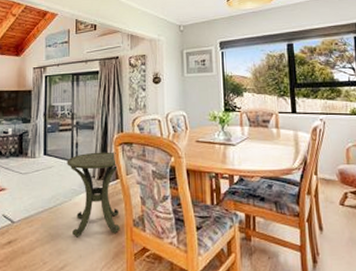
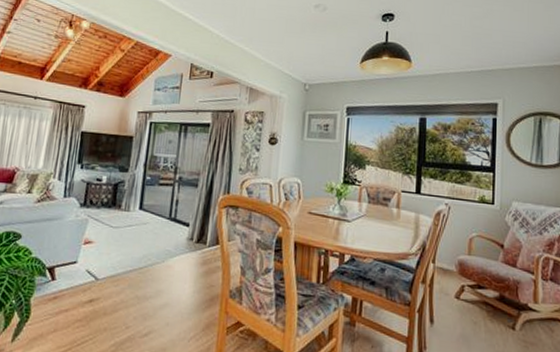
side table: present [67,152,121,236] -> none [160,212,219,303]

